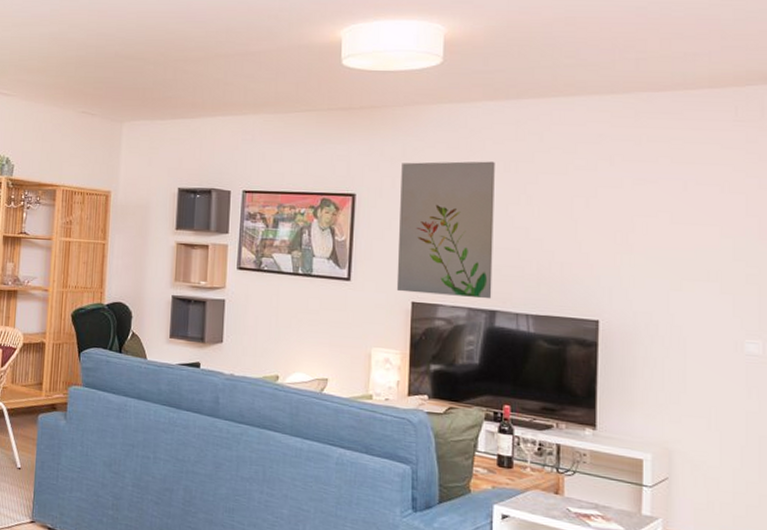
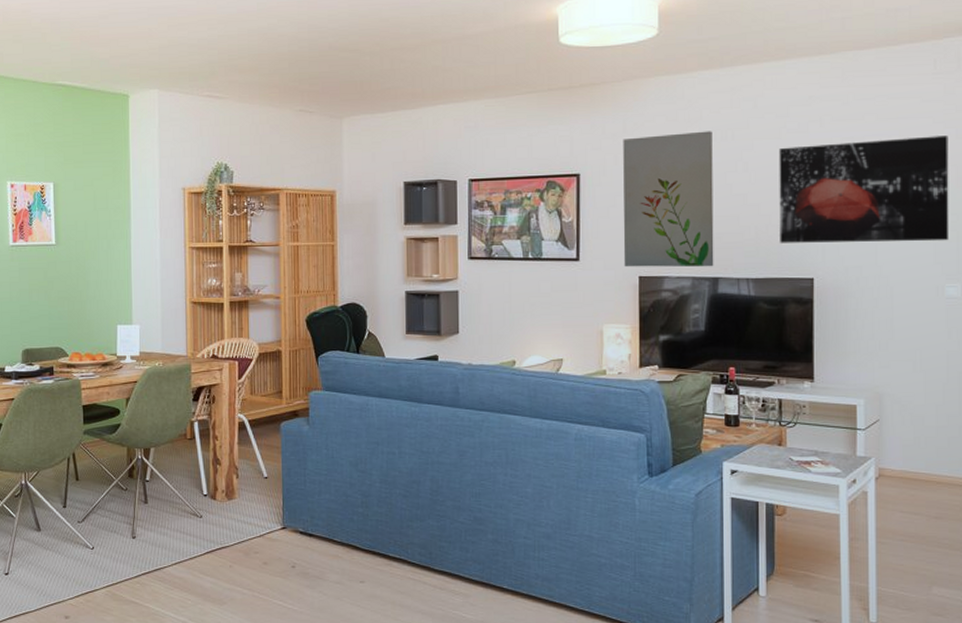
wall art: none [563,184,750,295] -> present [779,136,950,243]

